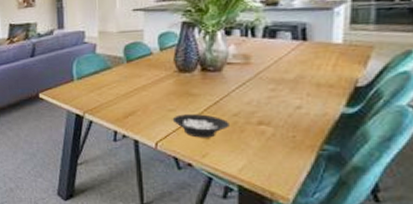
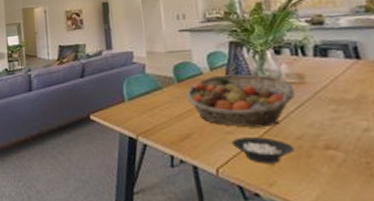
fruit basket: none [133,55,239,106] -> present [185,74,296,128]

